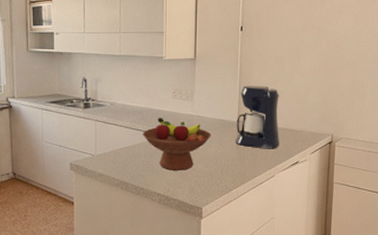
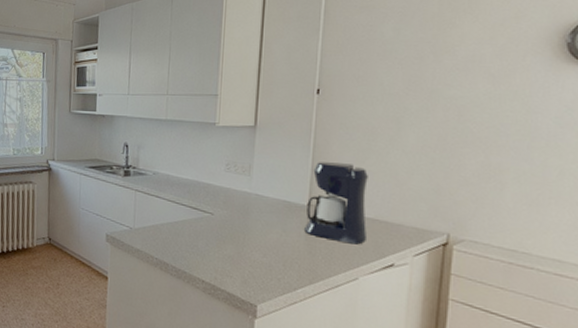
fruit bowl: present [143,118,211,171] -> none [188,193,272,258]

